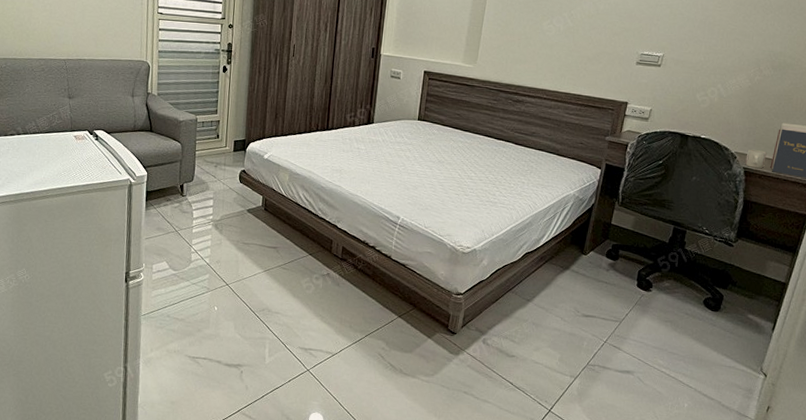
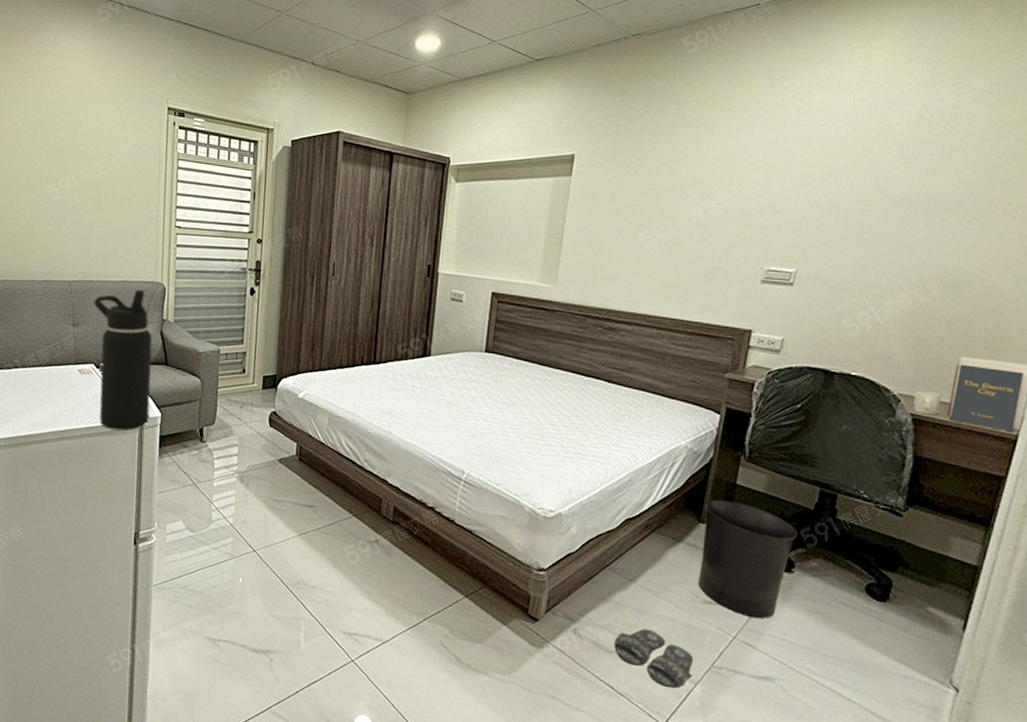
water bottle: none [86,67,139,188] -> present [93,289,152,431]
slippers: none [514,337,574,382] -> present [614,628,693,688]
waste bin: none [580,236,656,327] -> present [698,499,799,619]

